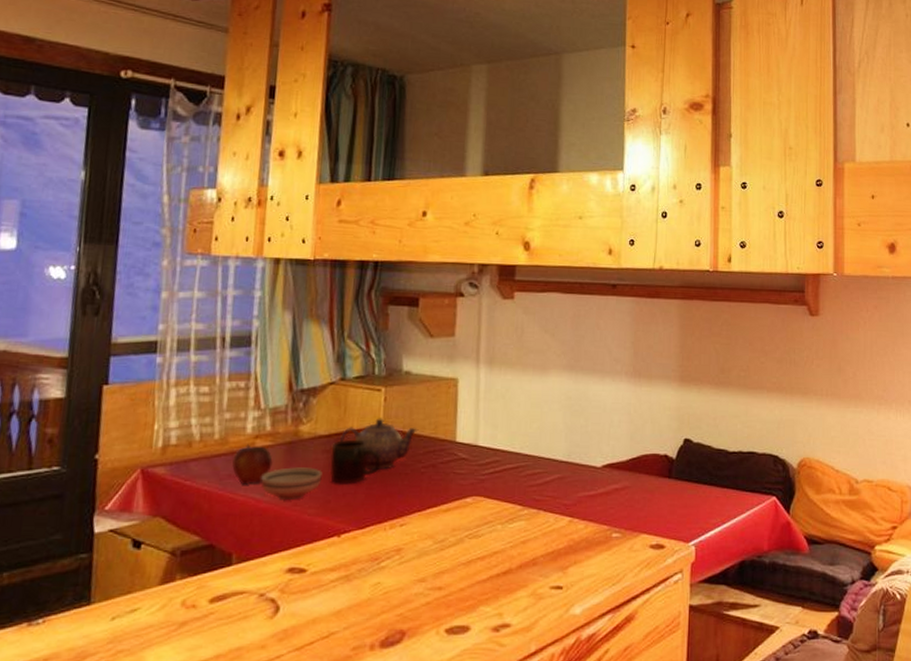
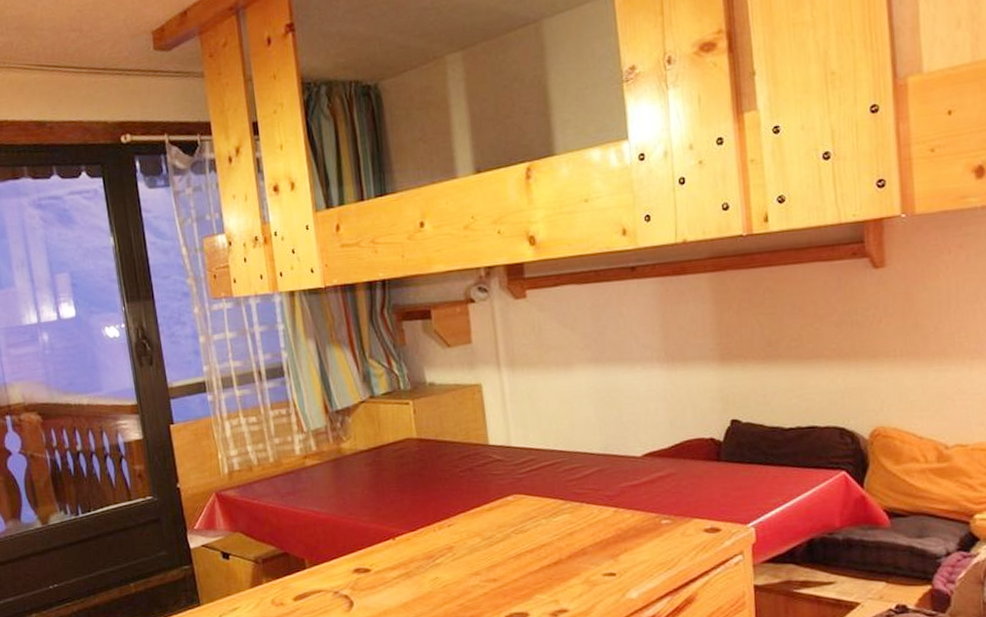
fruit: present [232,444,273,485] -> none [289,464,324,500]
bowl: present [261,467,322,499] -> none [316,480,370,510]
mug: present [330,439,381,483] -> none [373,451,421,492]
teapot: present [339,418,419,468] -> none [378,429,451,477]

